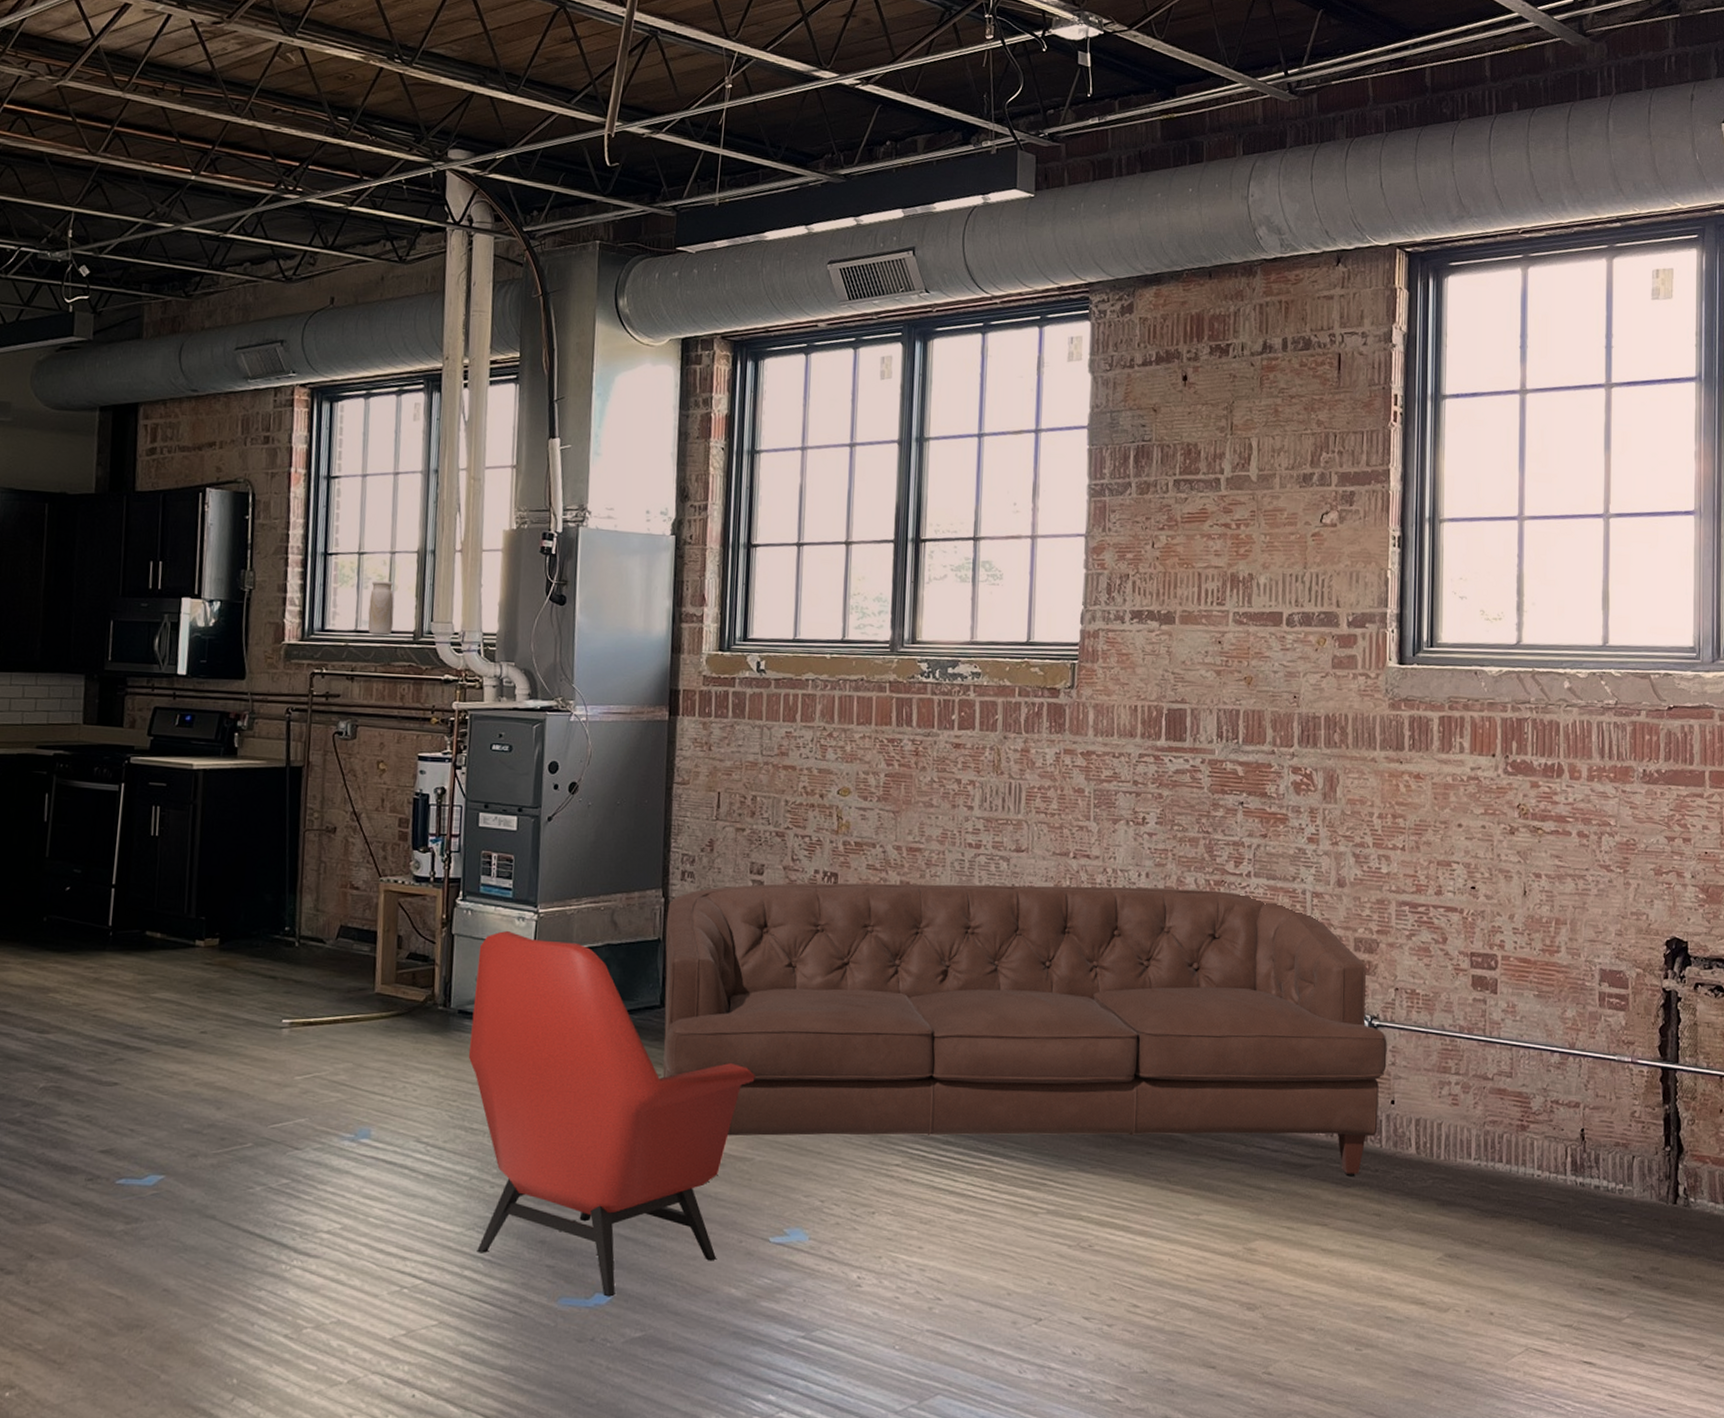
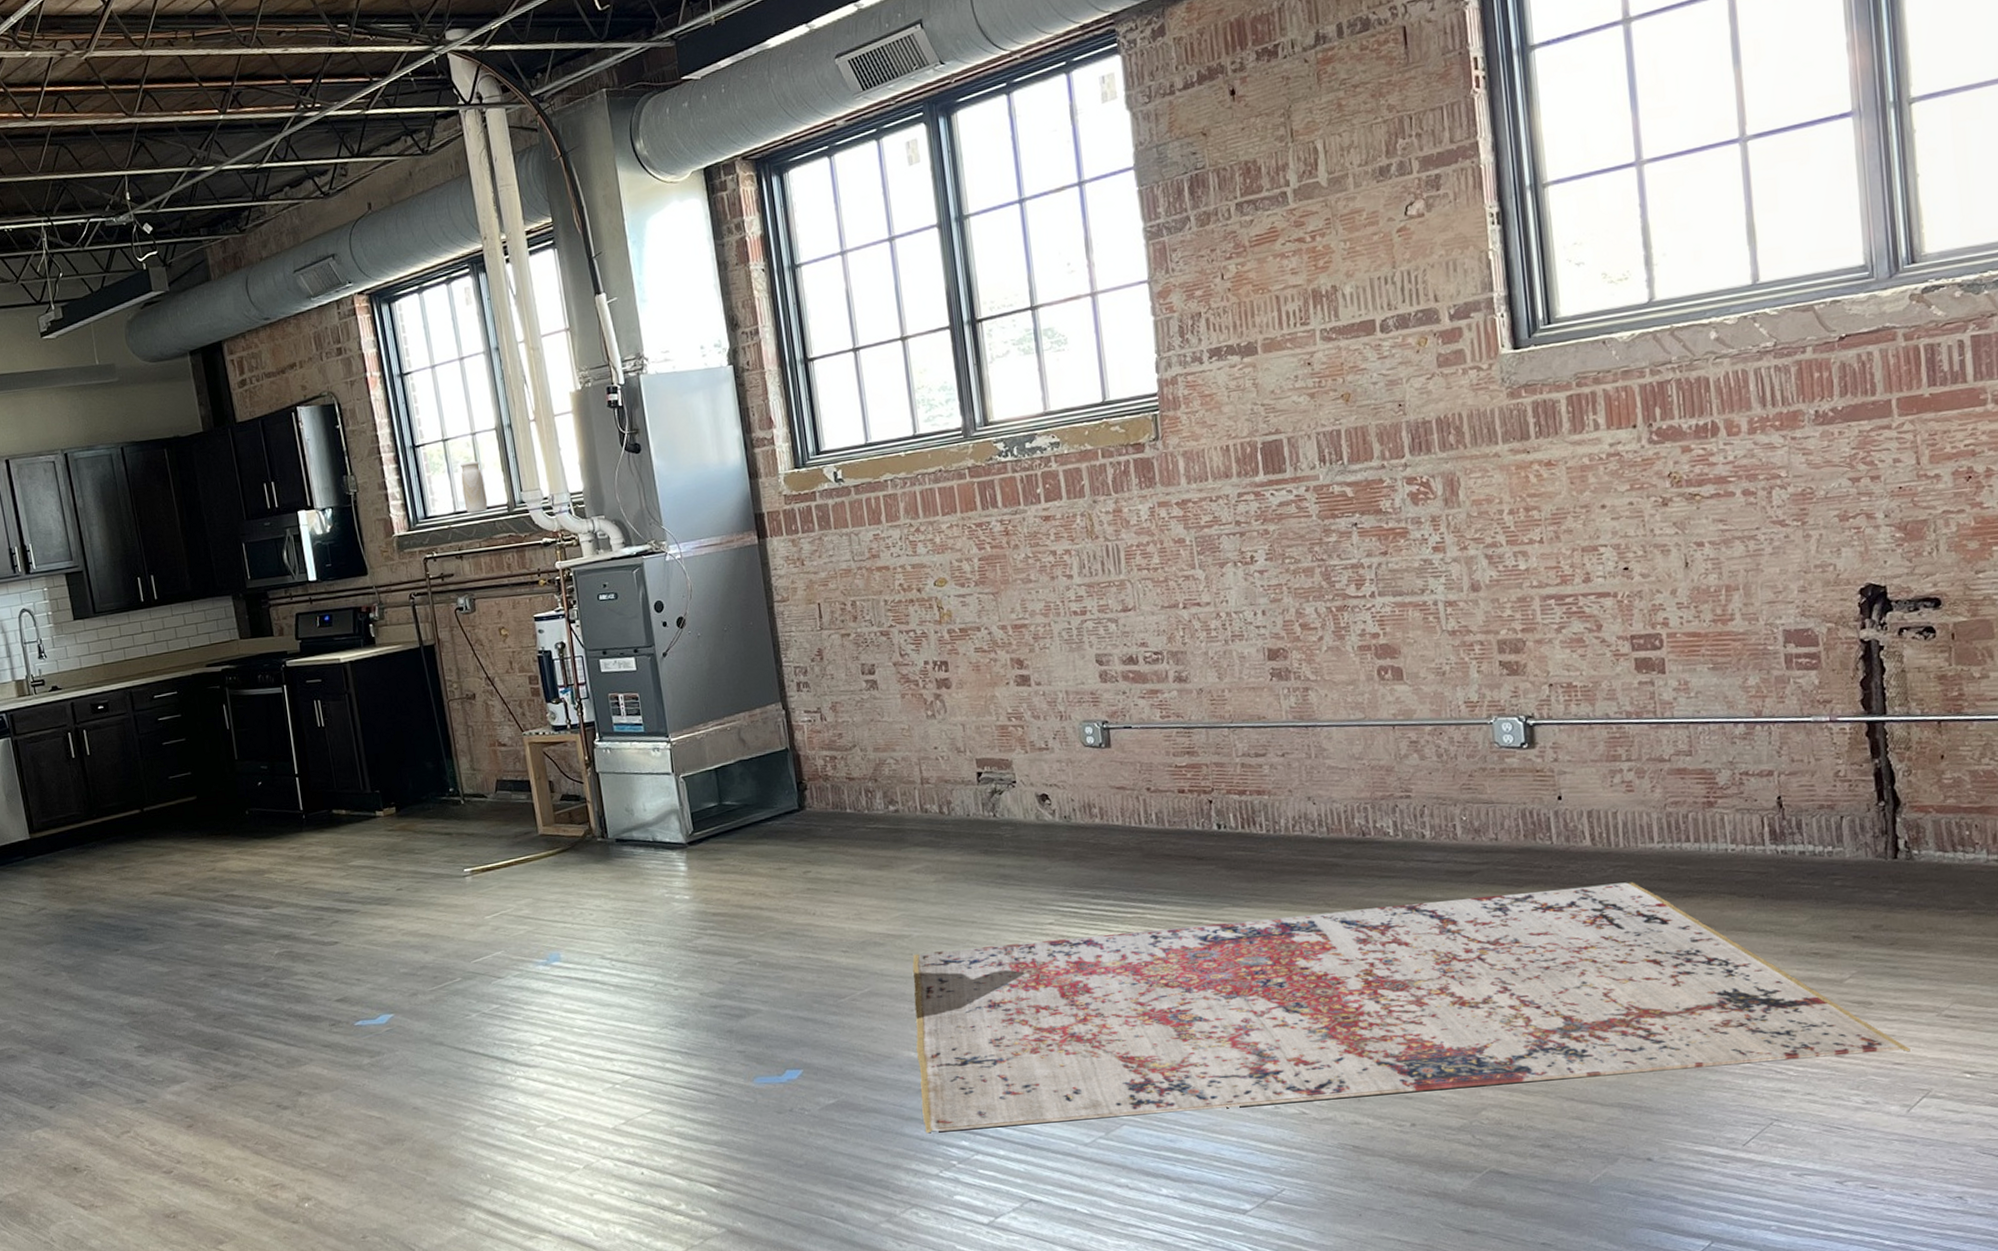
armchair: present [468,930,755,1297] -> none [623,761,900,1072]
sofa: present [662,882,1387,1177] -> none [789,615,1549,918]
area rug: none [732,1180,1673,1399] -> present [912,882,1911,1134]

